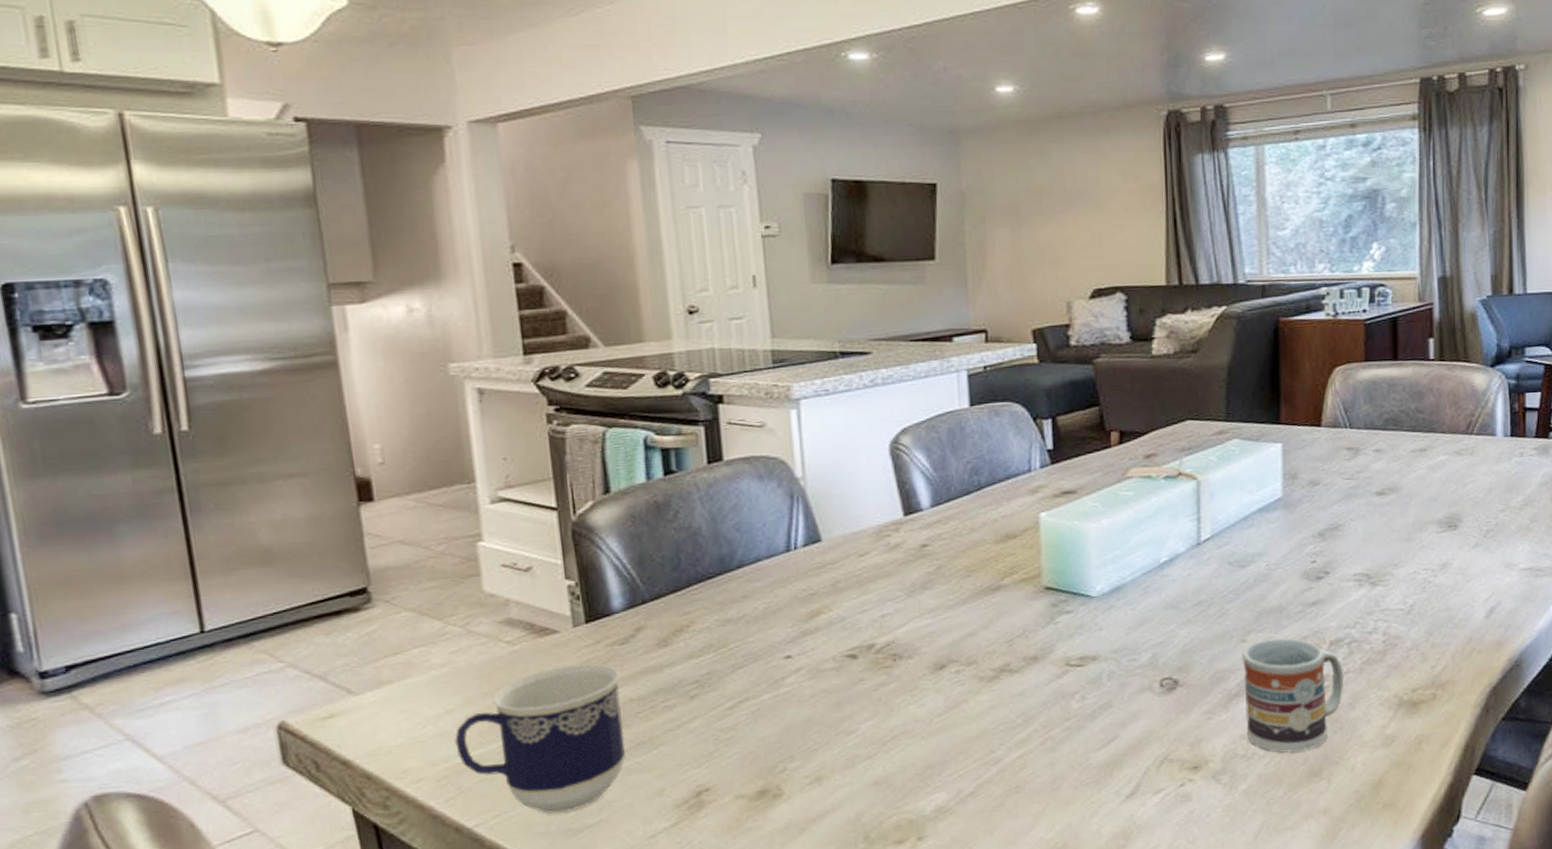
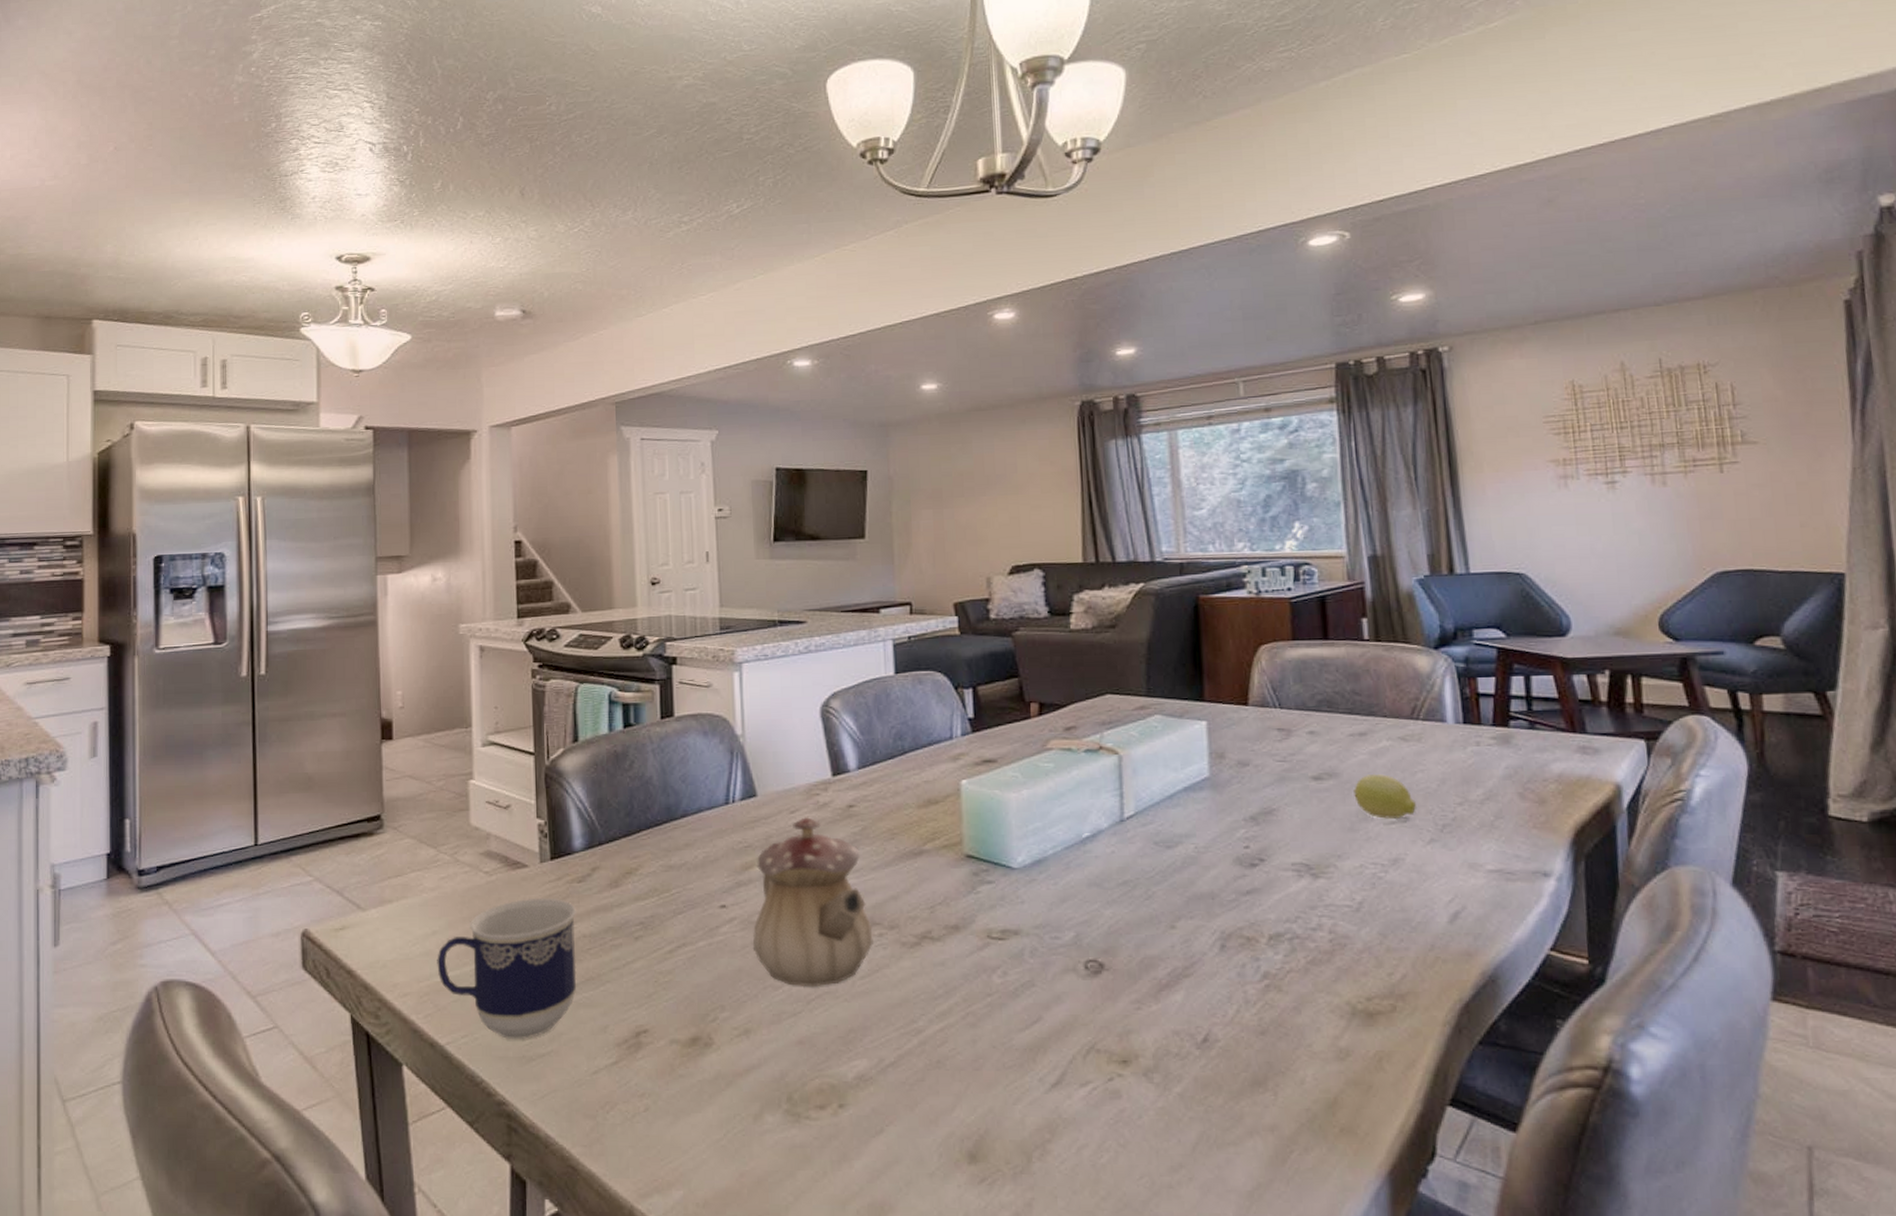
teapot: none [821,558,951,730] -> present [752,816,873,987]
cup: present [1242,638,1343,753] -> none [1171,927,1287,1057]
fruit: none [1412,486,1465,528] -> present [1354,773,1416,819]

